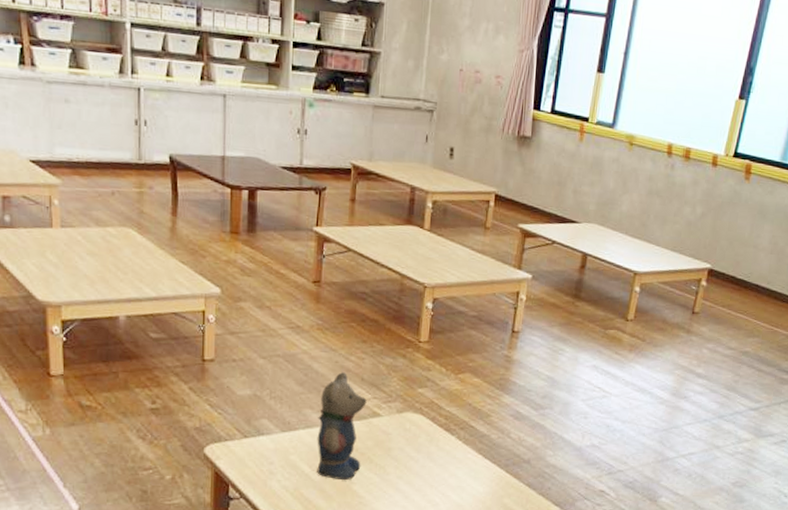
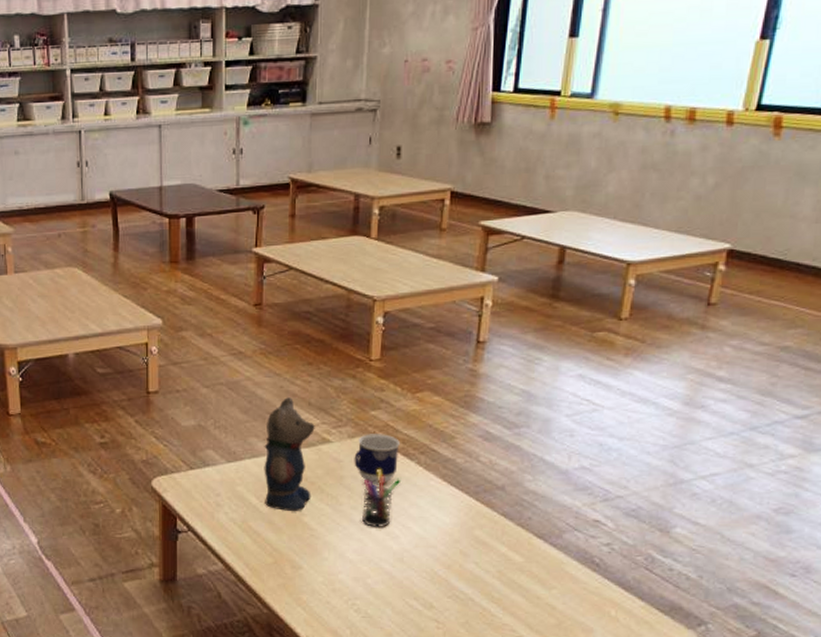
cup: none [401,409,443,457] -> present [354,434,400,485]
pen holder: none [407,441,443,497] -> present [362,468,402,529]

